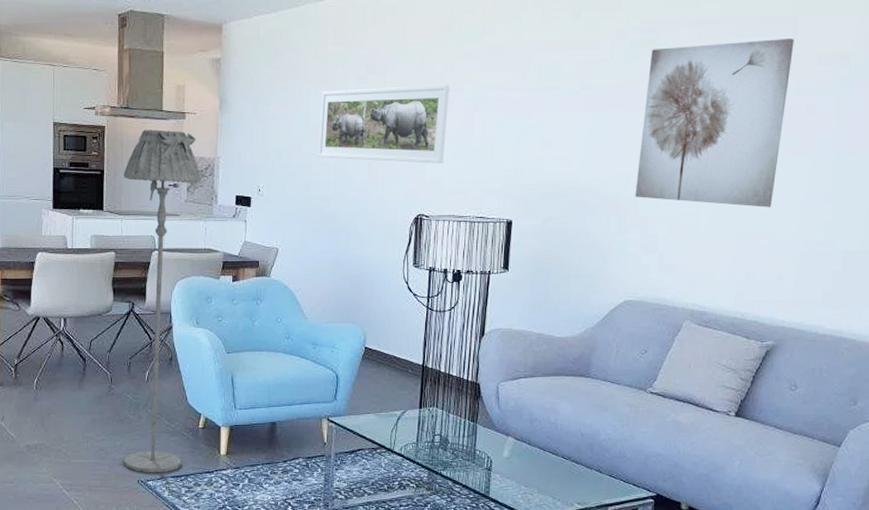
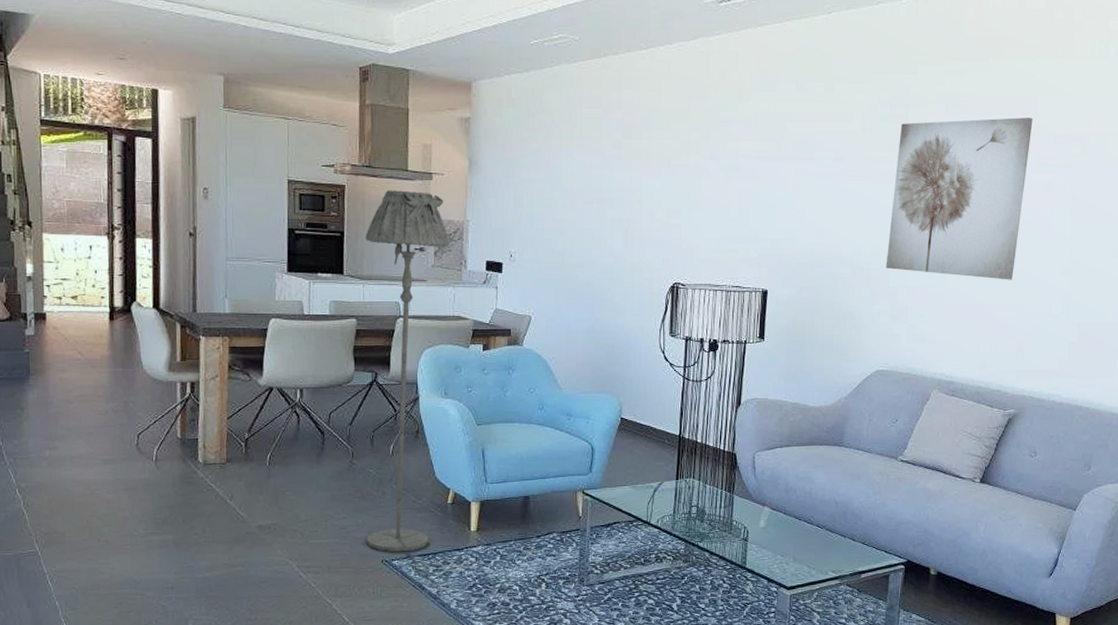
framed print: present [318,85,449,164] -> none [572,152,705,232]

